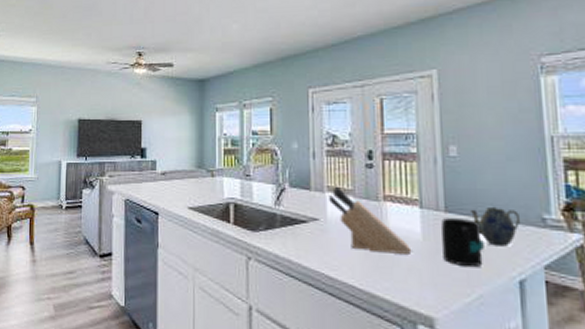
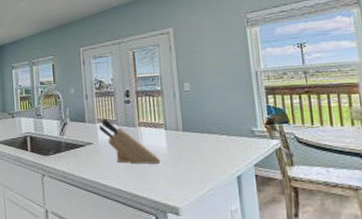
mug: present [440,218,484,268] -> none [181,135,212,170]
teapot: present [471,206,520,247] -> none [201,124,236,153]

